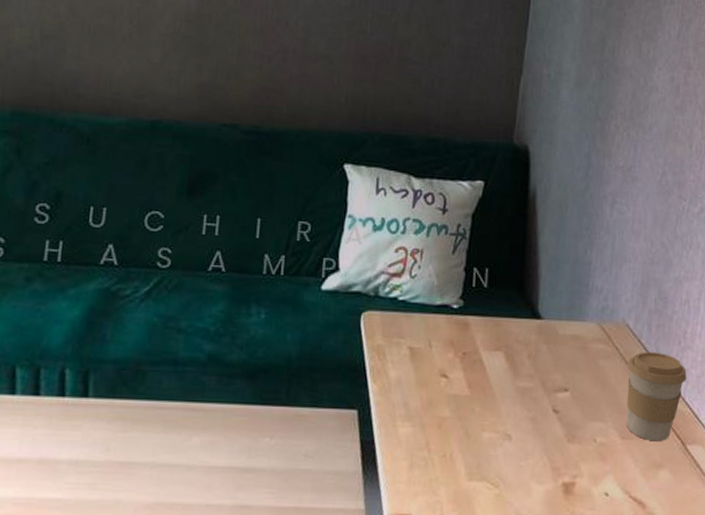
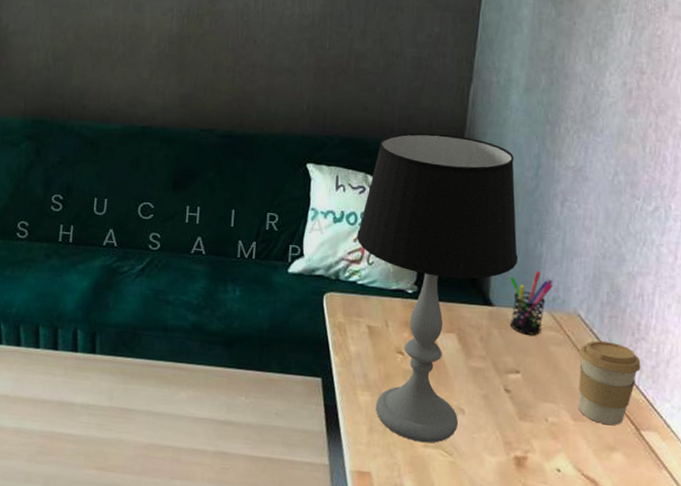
table lamp: none [398,129,568,476] -> present [357,132,519,443]
pen holder: none [558,279,602,349] -> present [509,270,553,335]

